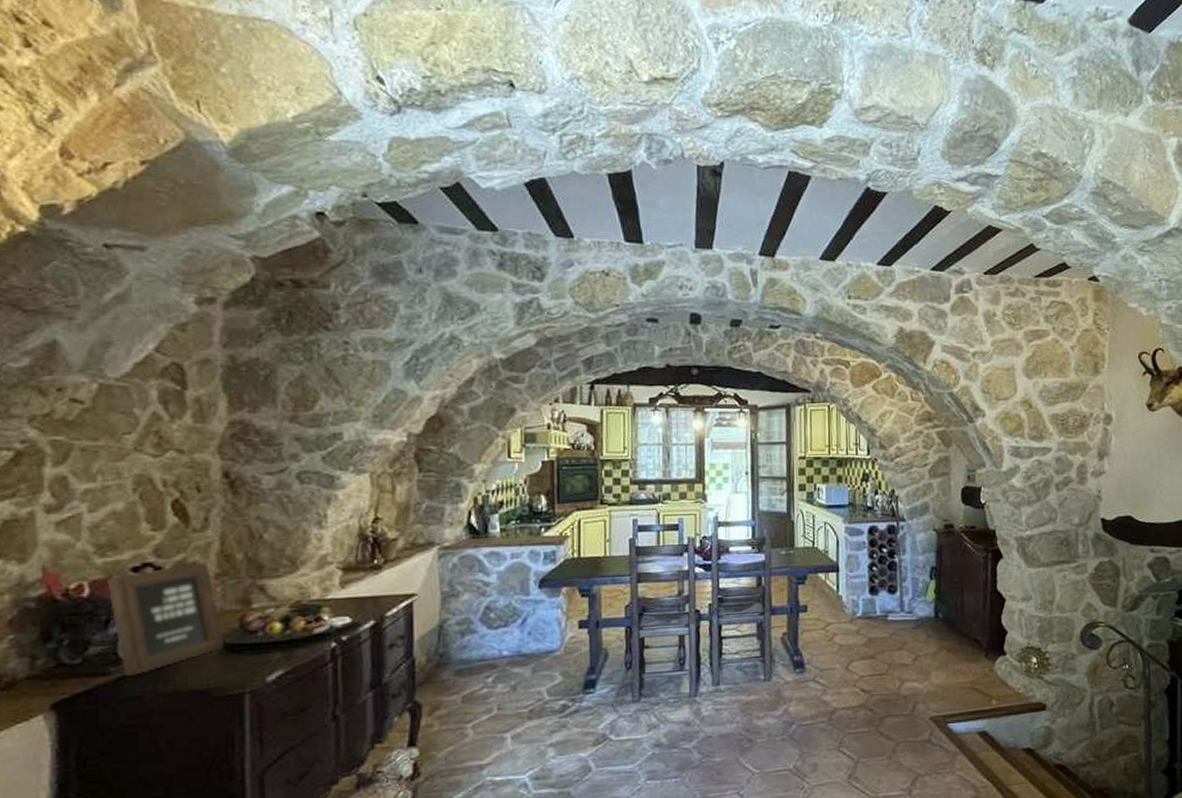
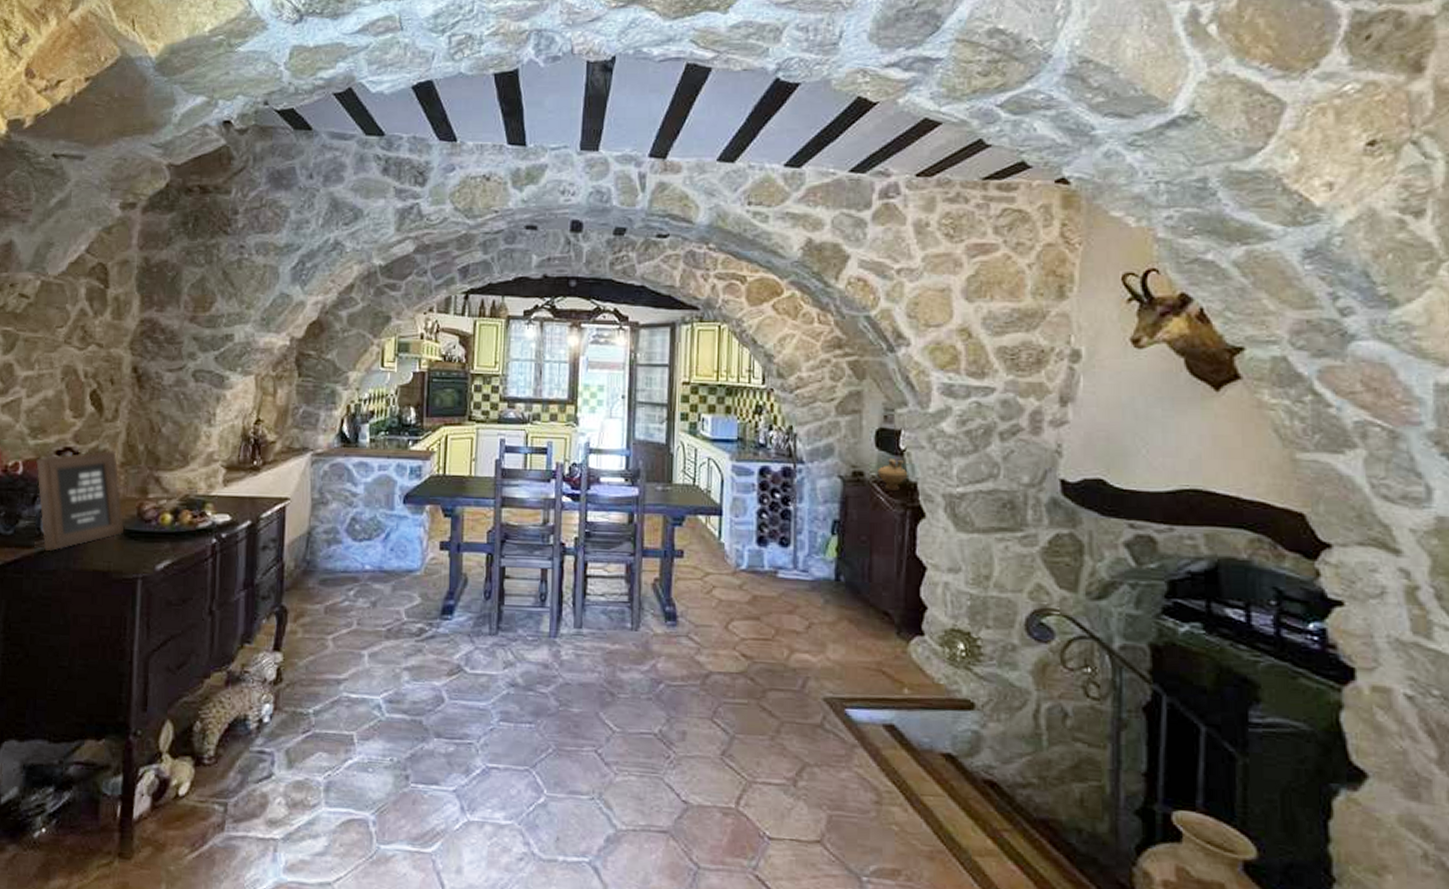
ceramic jug: none [964,511,988,538] -> present [877,459,908,490]

